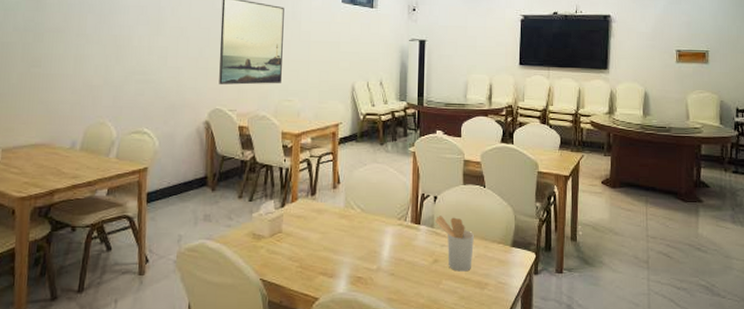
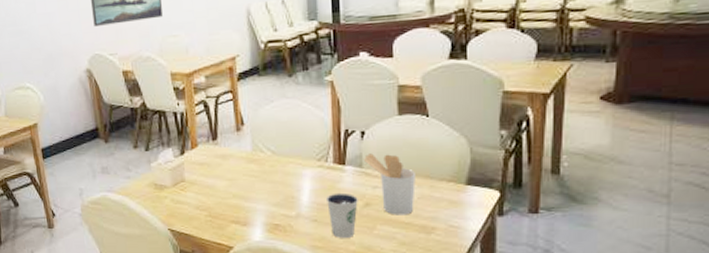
dixie cup: none [402,249,429,291] -> present [325,192,358,238]

